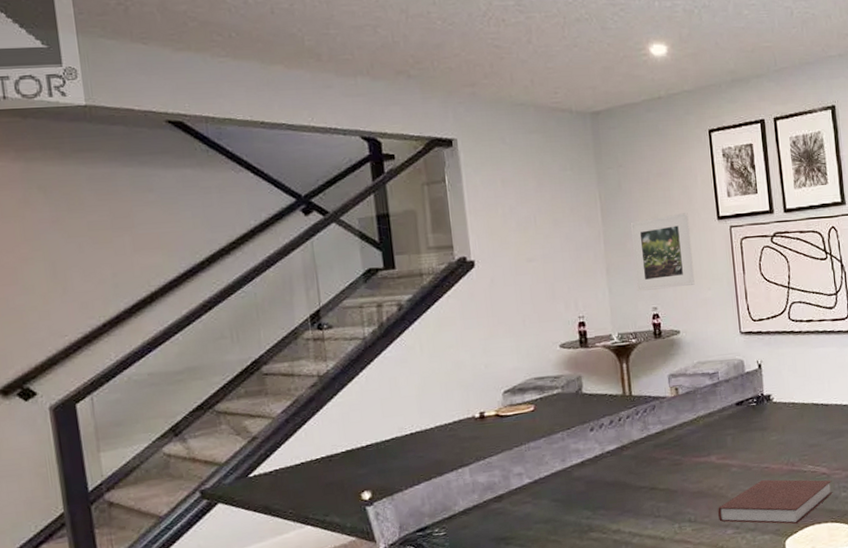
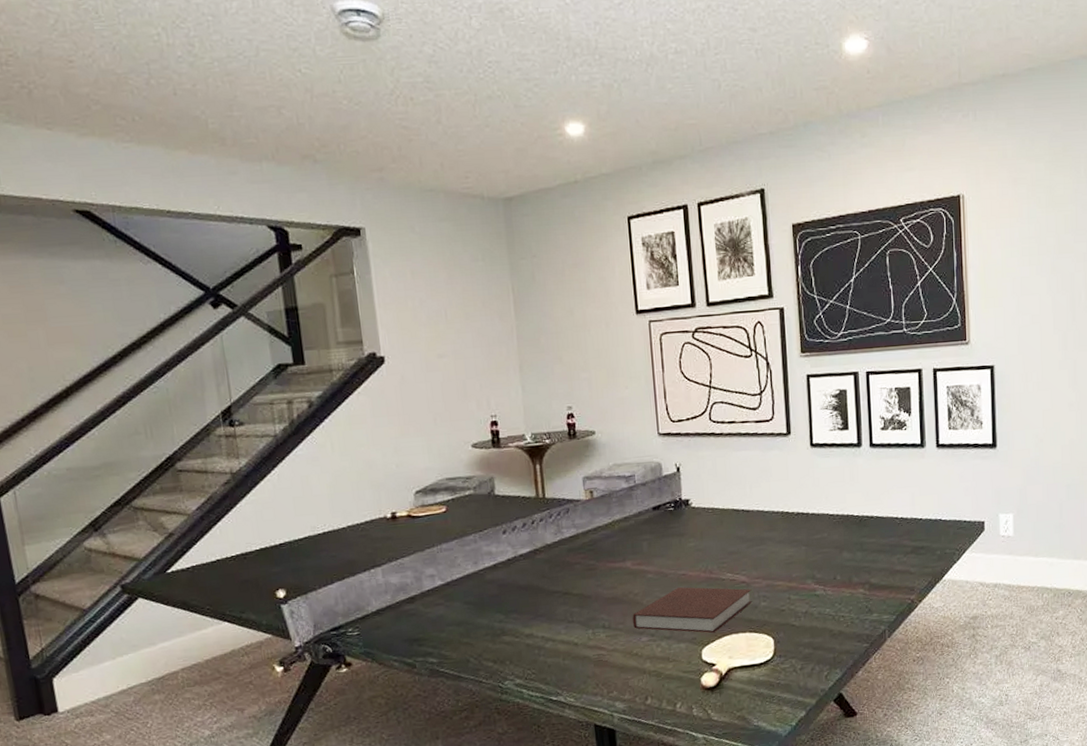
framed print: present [630,213,695,292] -> none [544,306,611,391]

